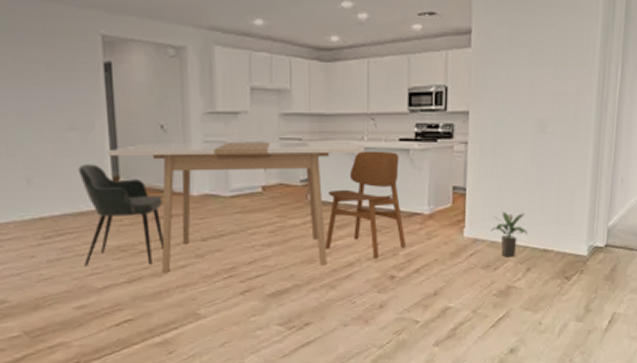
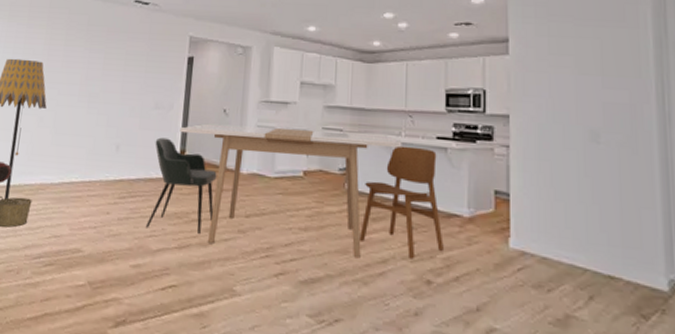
potted plant: present [491,212,528,257] -> none [541,225,586,280]

